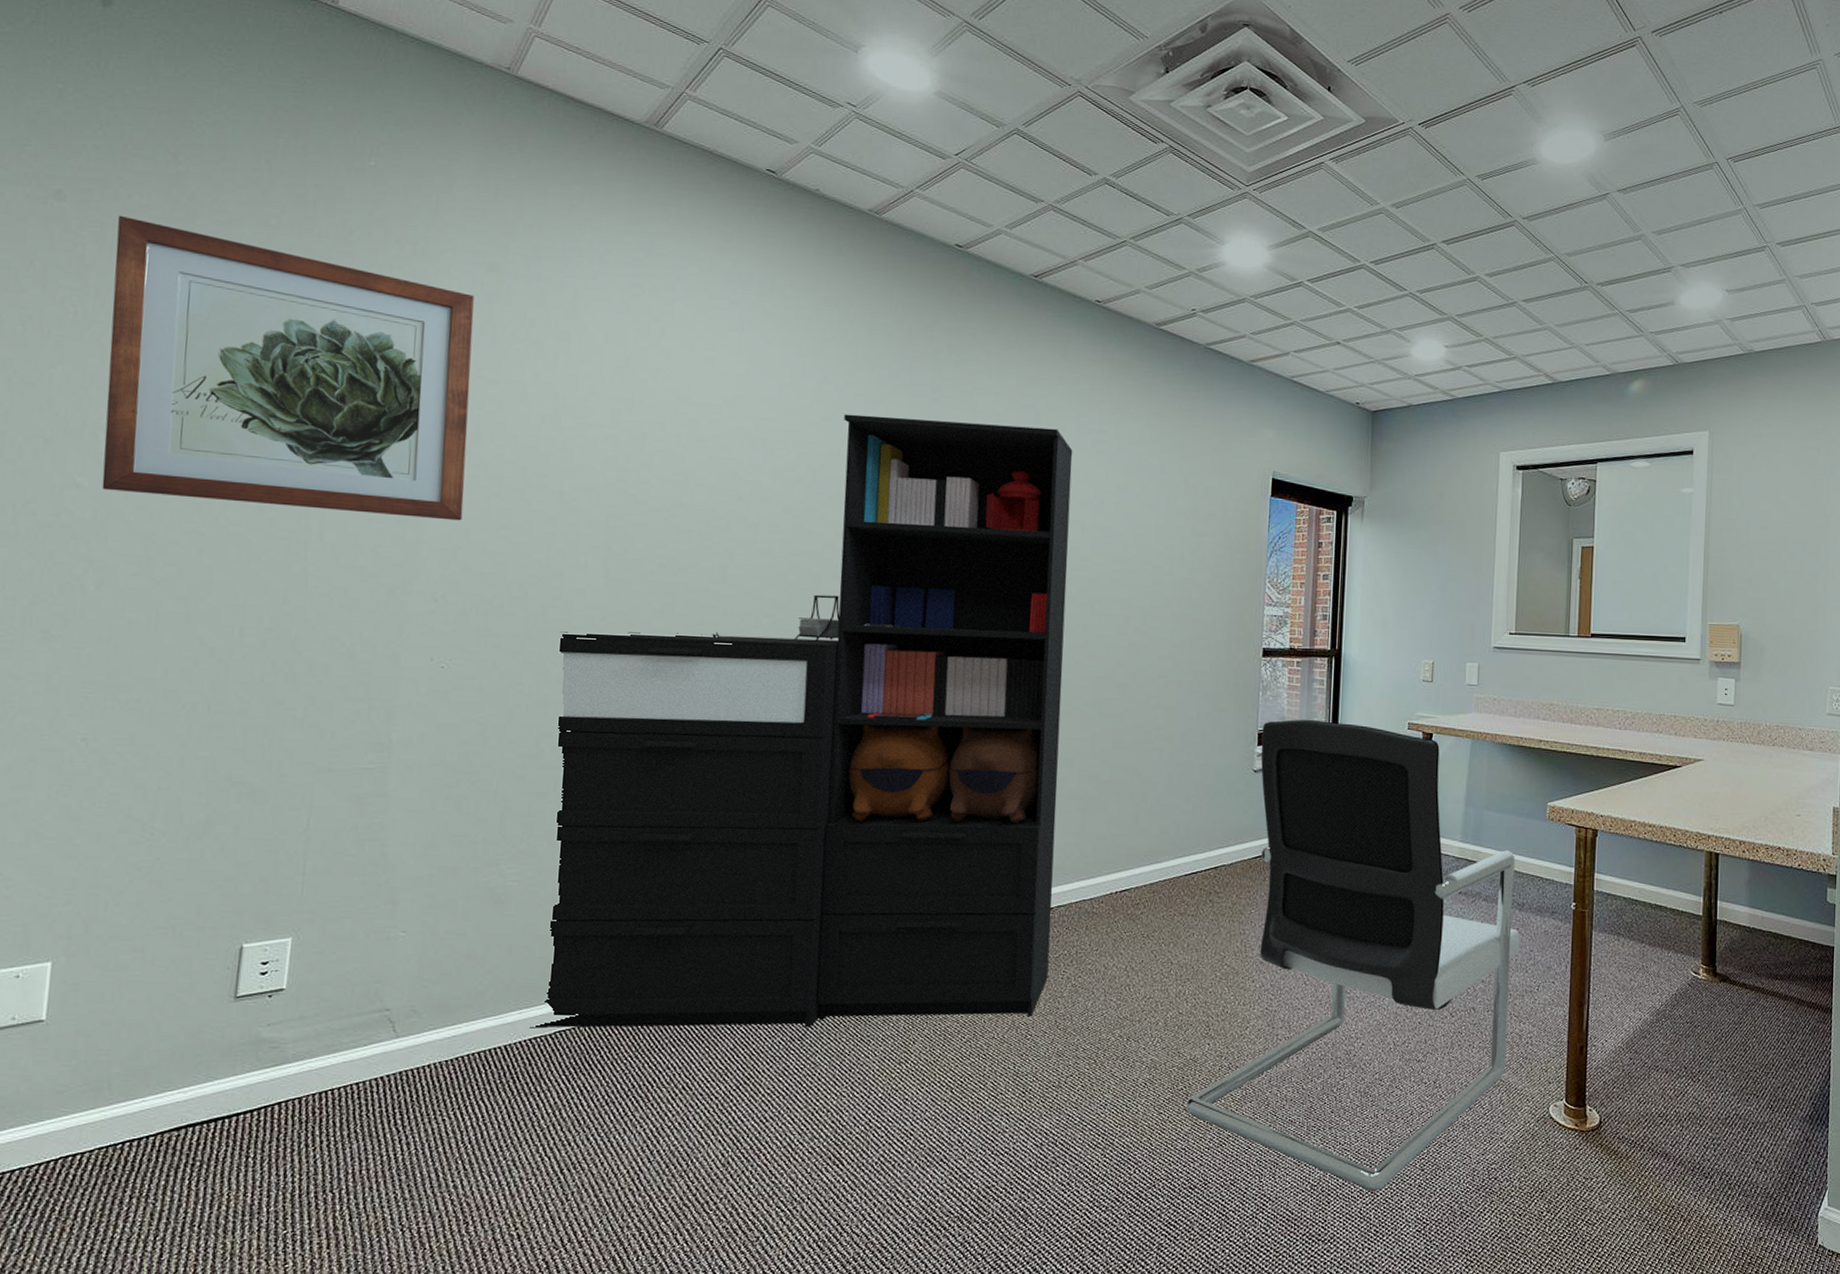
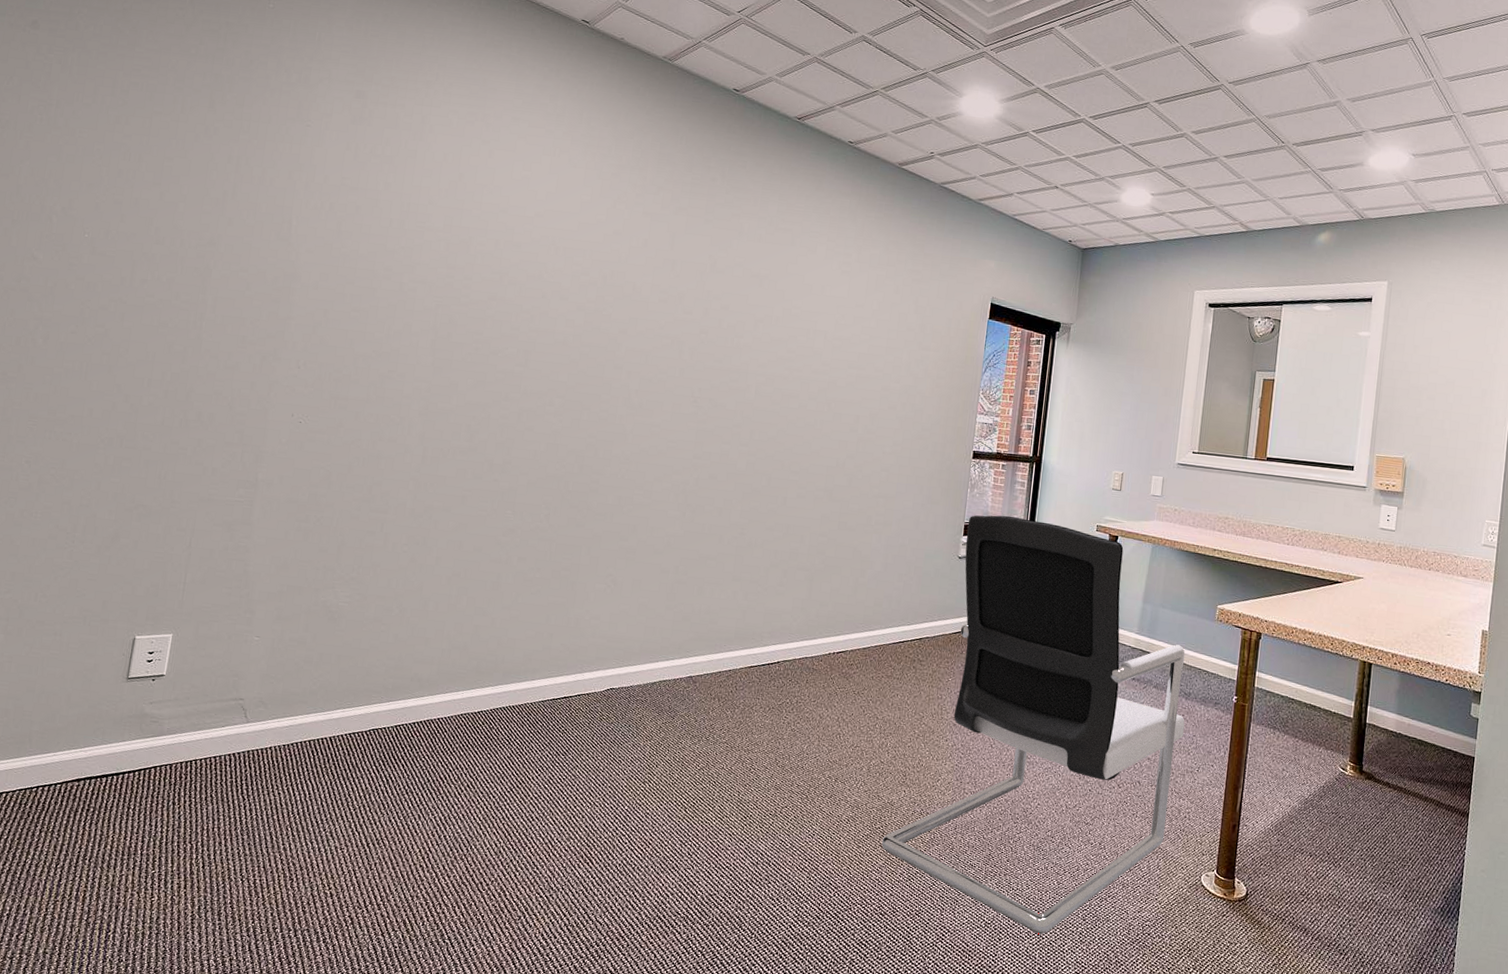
wall art: present [101,215,474,521] -> none [52,42,343,303]
storage cabinet: present [530,414,1073,1029] -> none [350,229,821,754]

